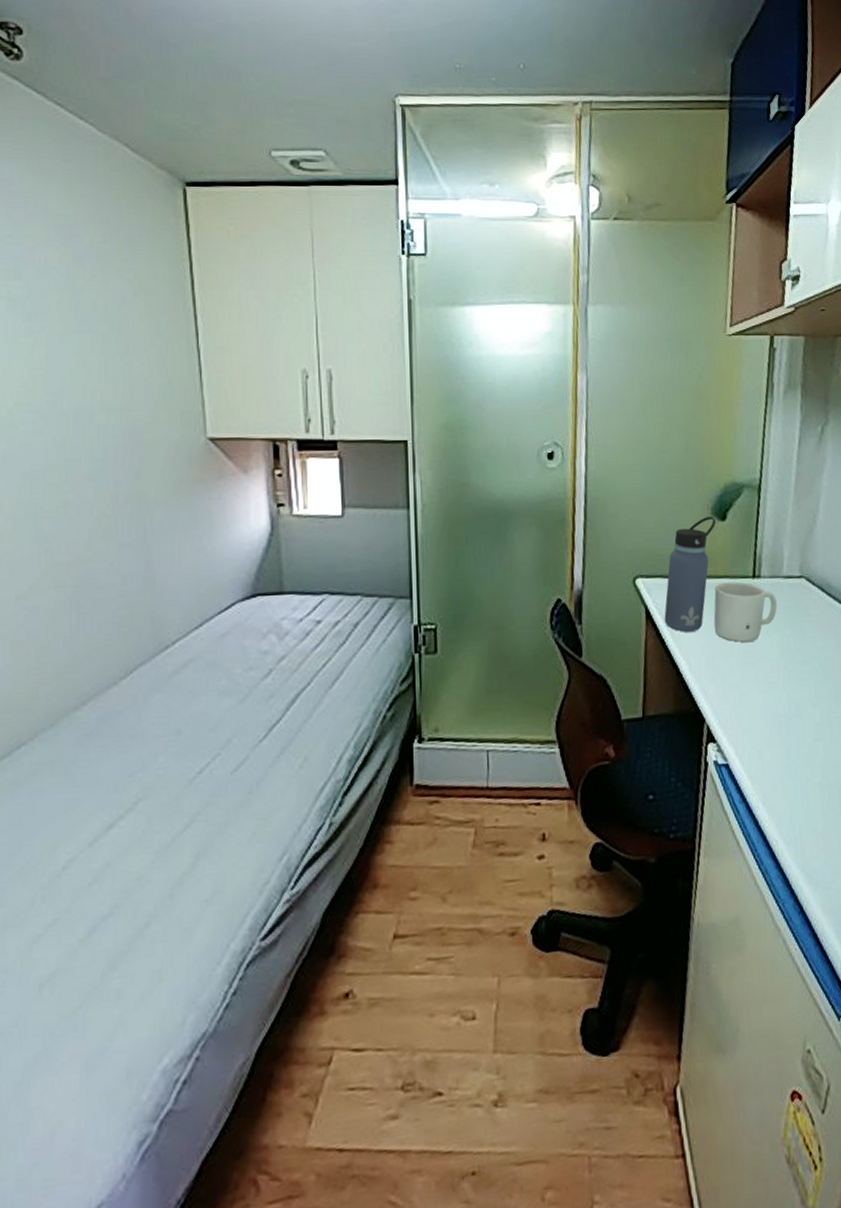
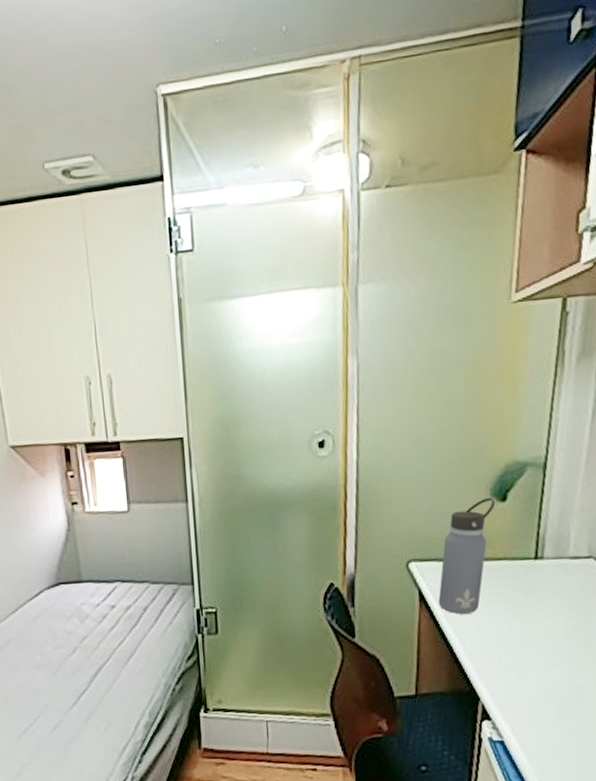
mug: present [713,582,777,642] -> none [490,563,561,624]

